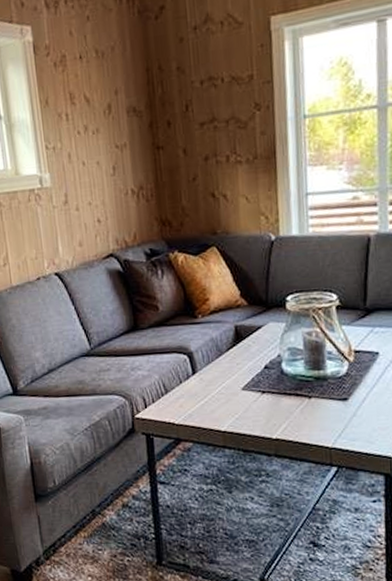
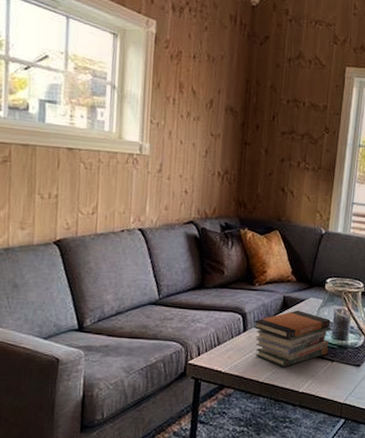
book stack: none [203,340,303,411] -> present [253,310,331,367]

